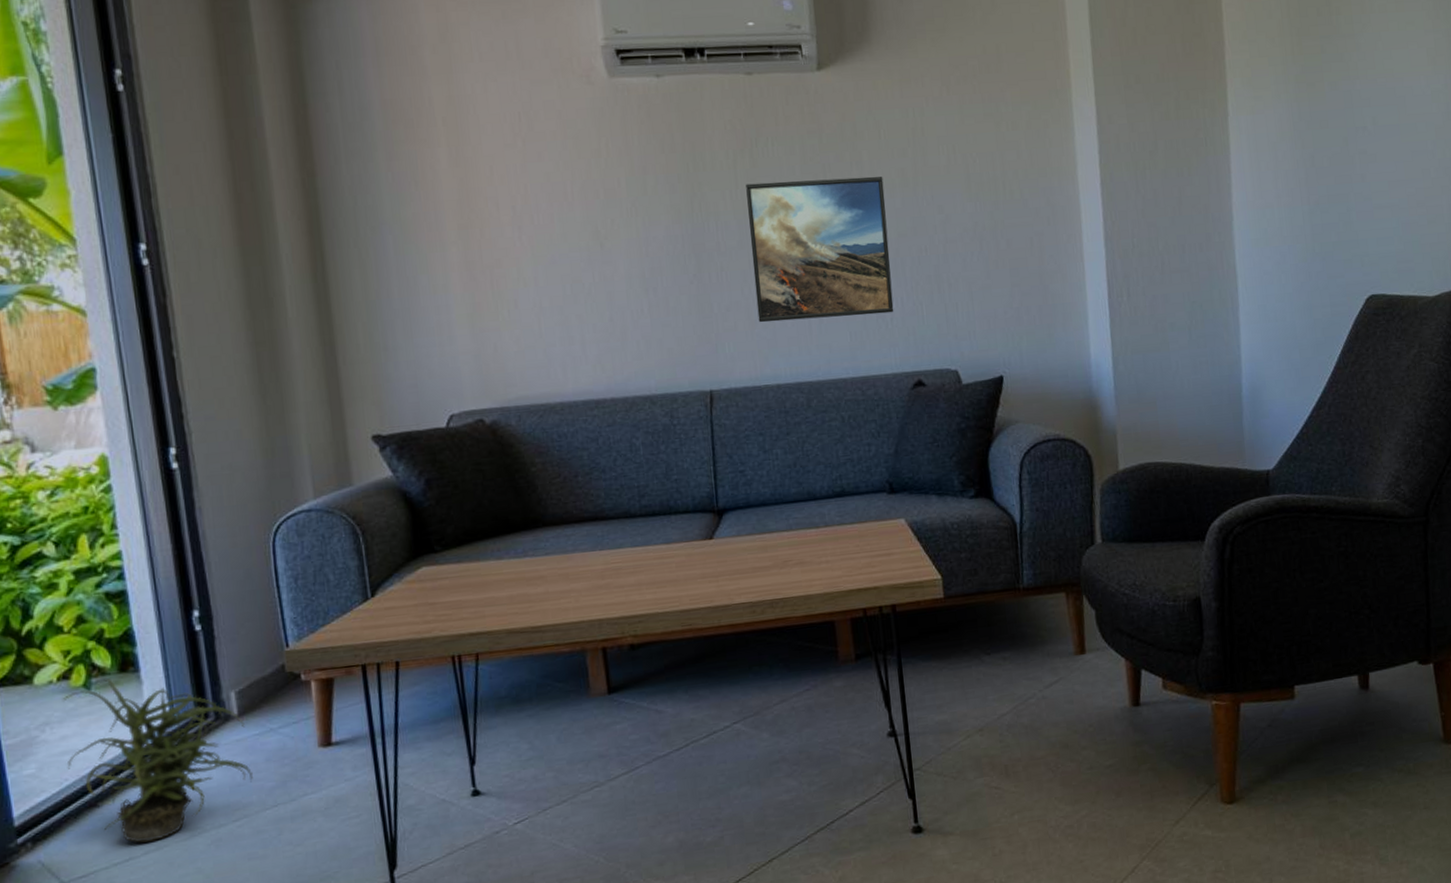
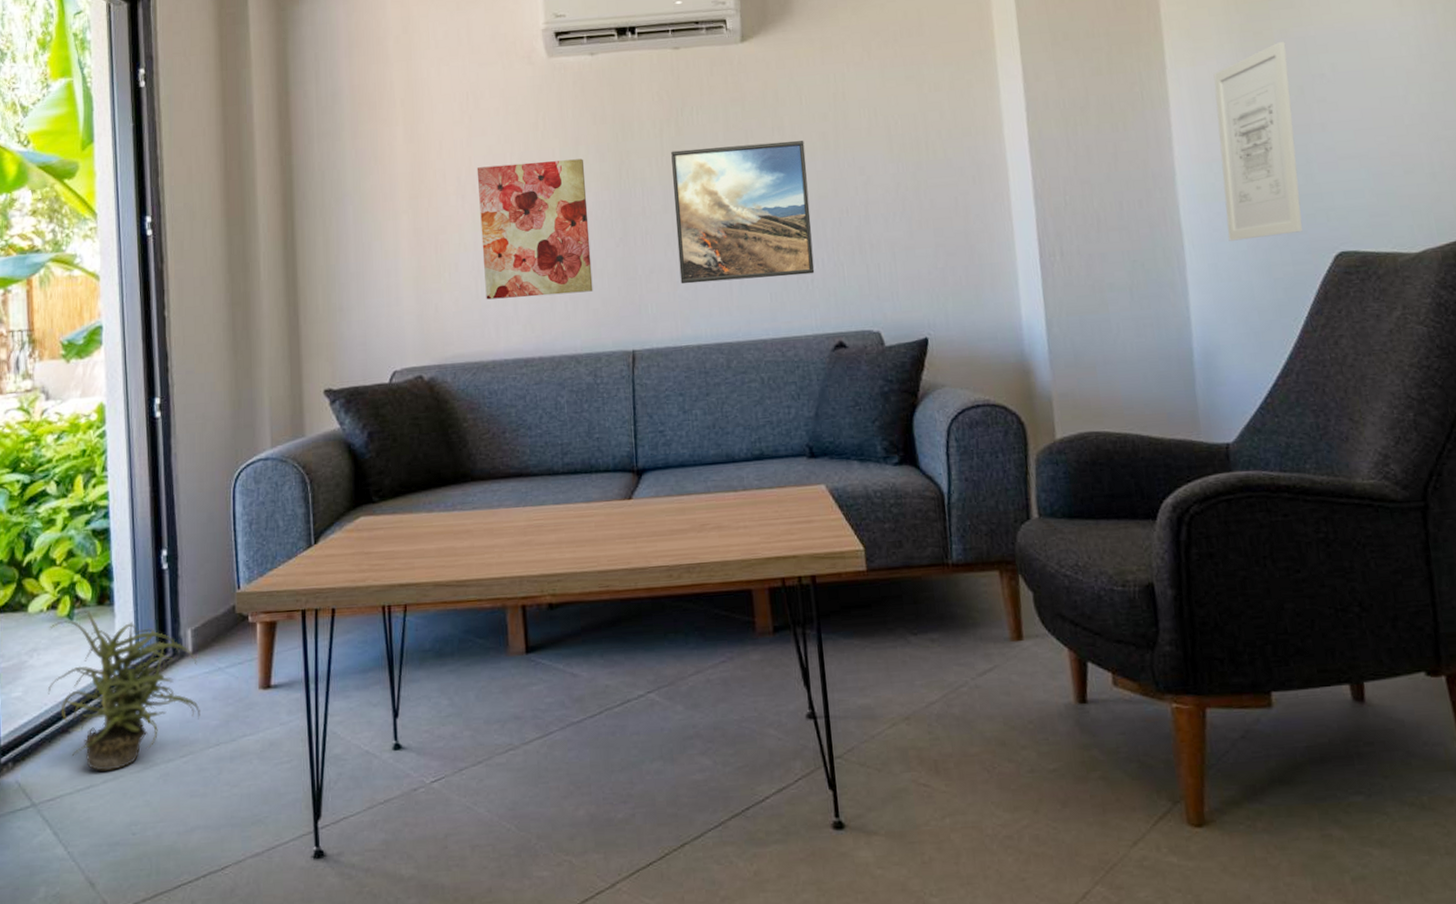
wall art: none [533,189,667,339] -> present [476,158,593,300]
wall art: none [1270,93,1341,284] -> present [1213,41,1303,241]

